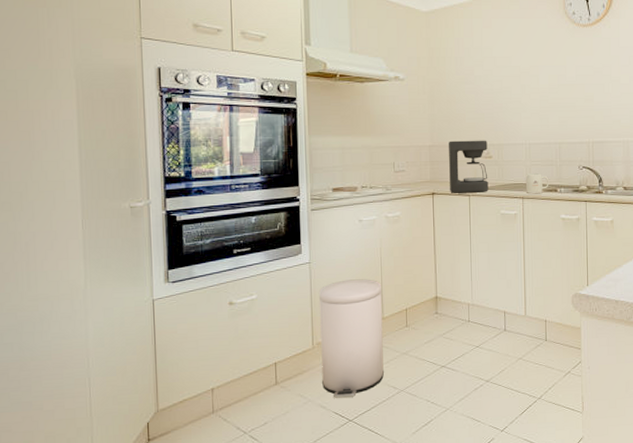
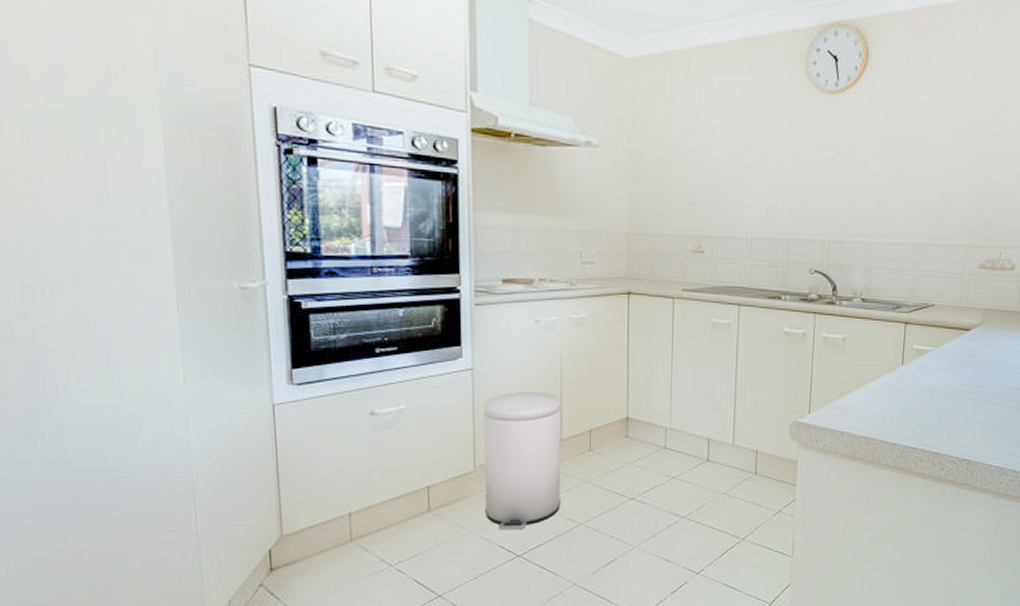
coffee maker: present [449,140,489,193] -> none [650,228,700,295]
mug: present [525,173,549,194] -> none [743,275,773,301]

